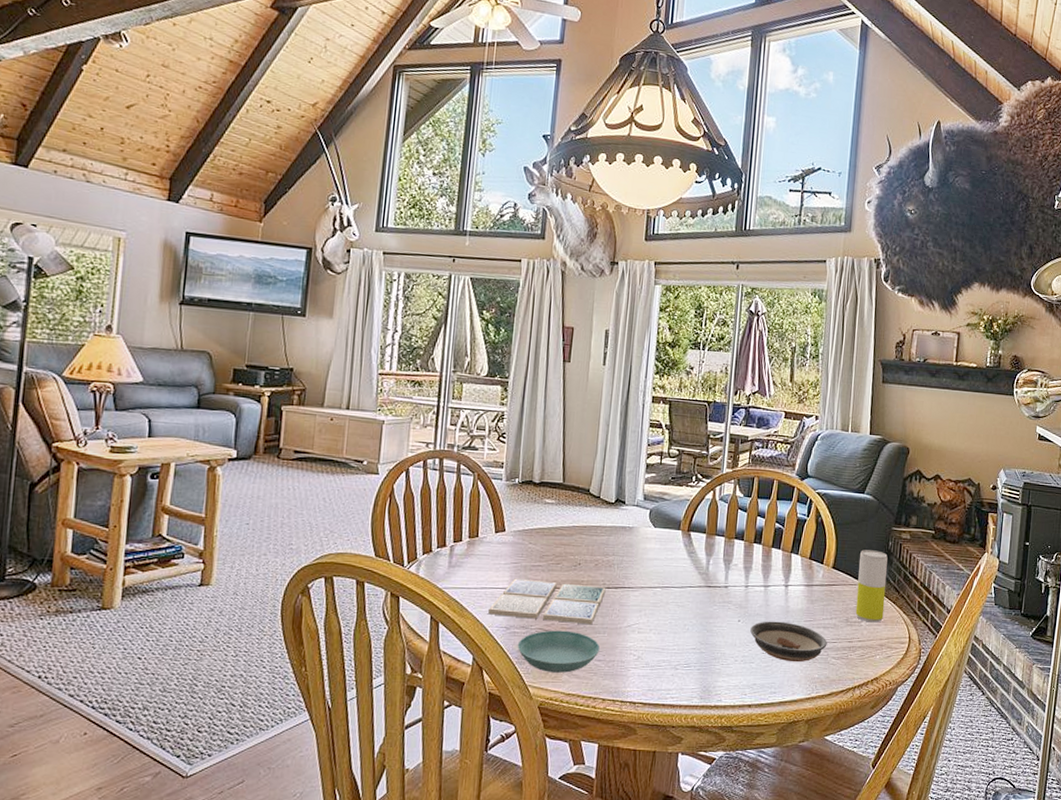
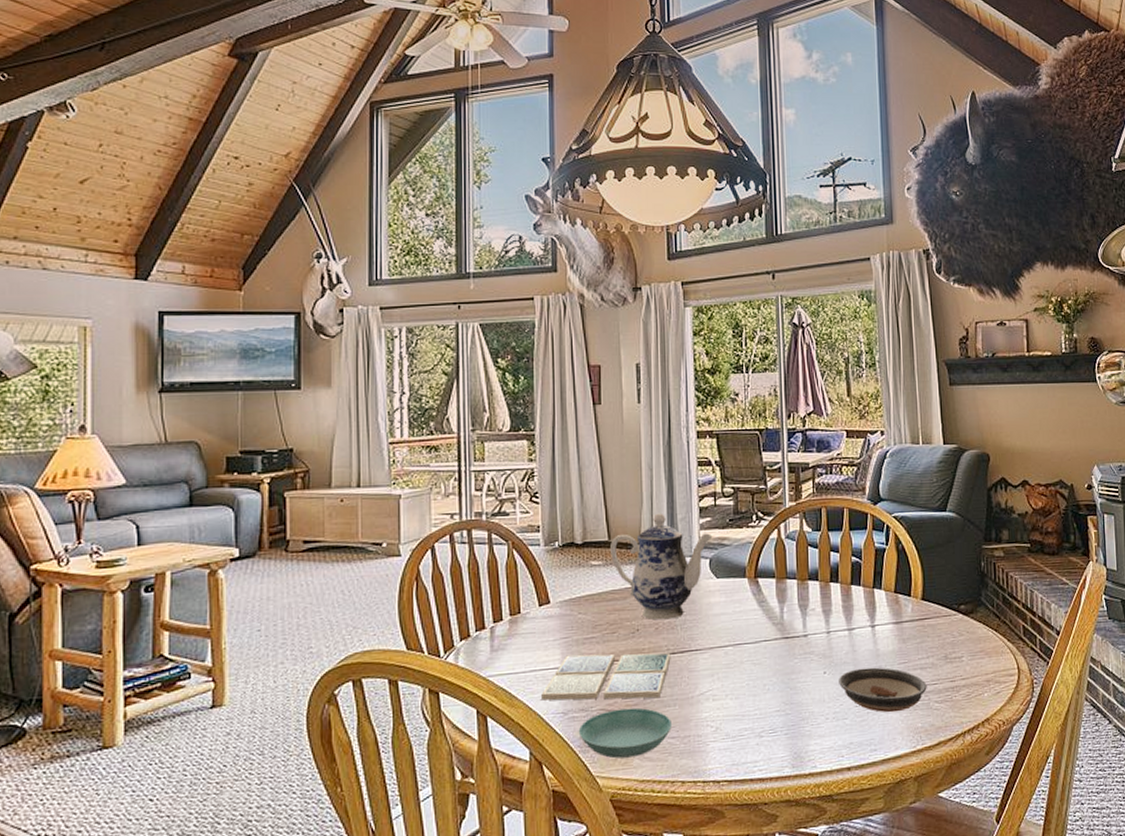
teapot: none [563,464,655,558] -> present [610,513,713,621]
beverage can: present [855,549,888,623] -> none [950,573,986,657]

